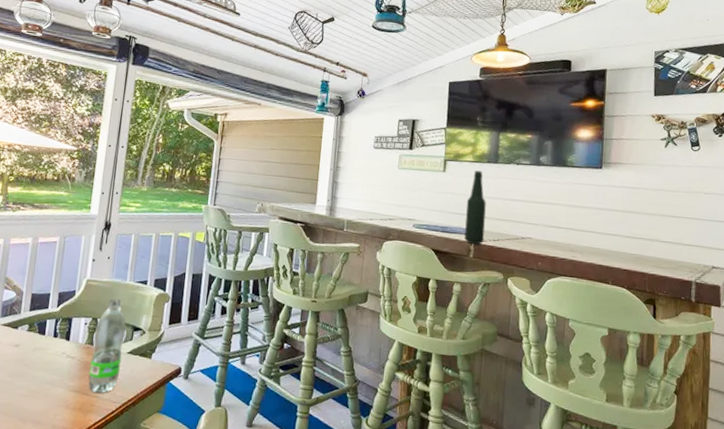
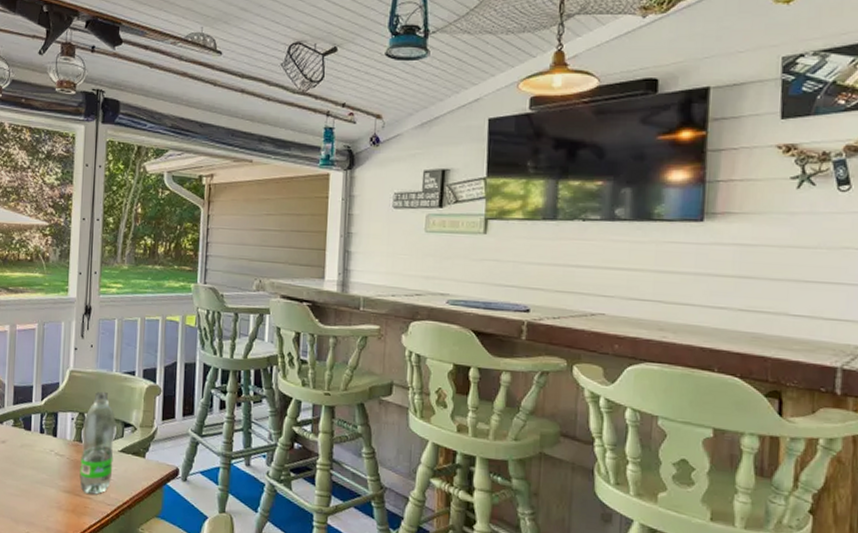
beer bottle: present [464,170,486,244] -> none [514,230,542,323]

